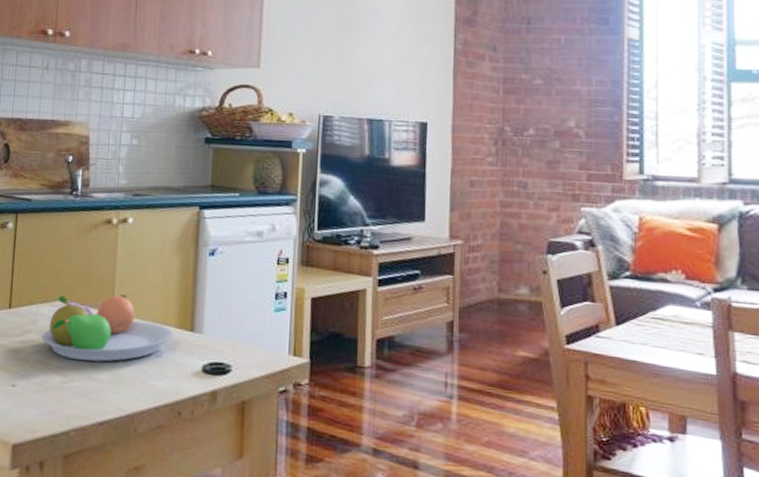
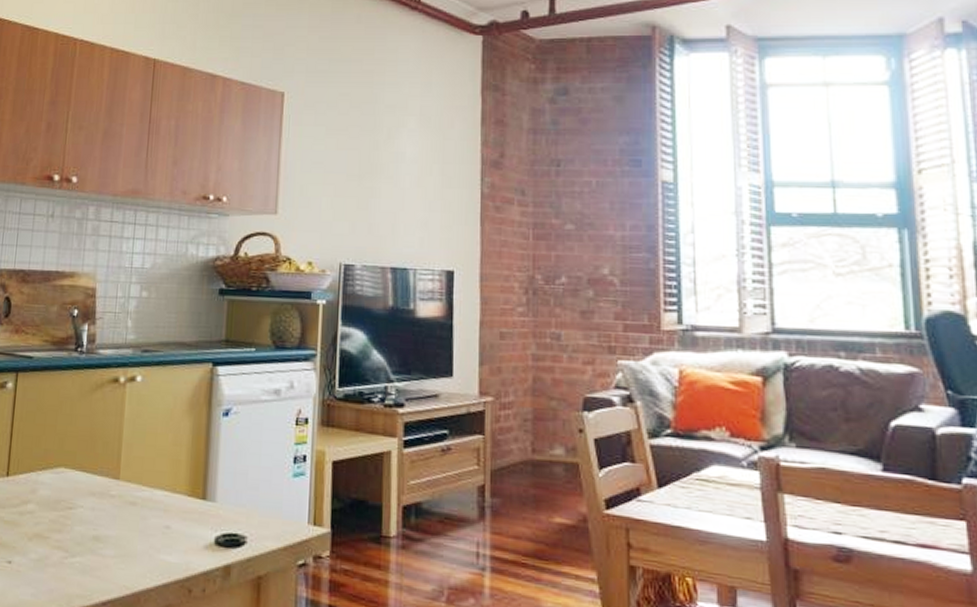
fruit bowl: present [41,295,173,362] -> none [41,460,183,535]

